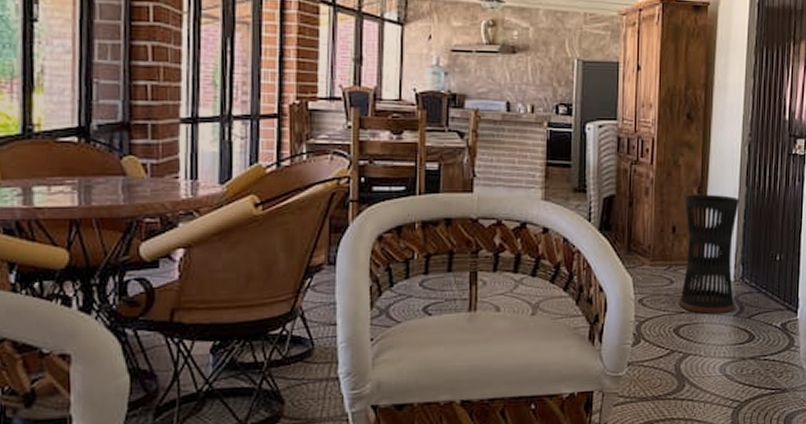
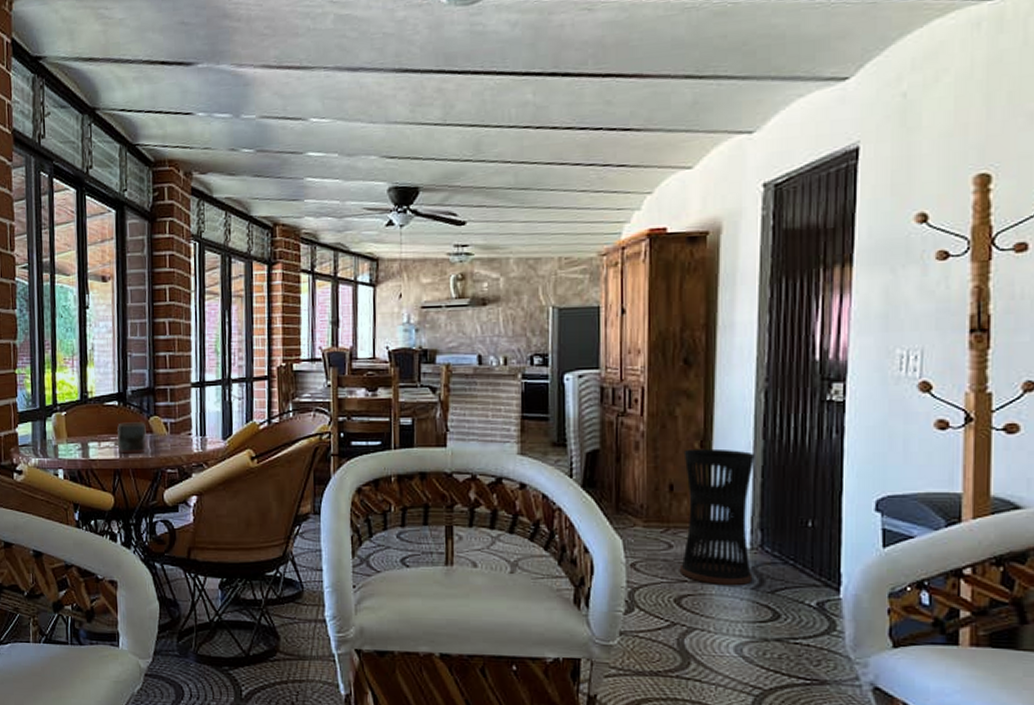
mug: none [75,162,117,200] -> present [117,422,147,454]

